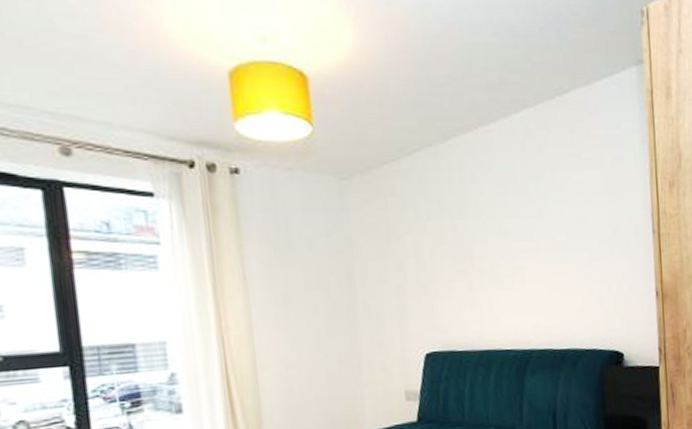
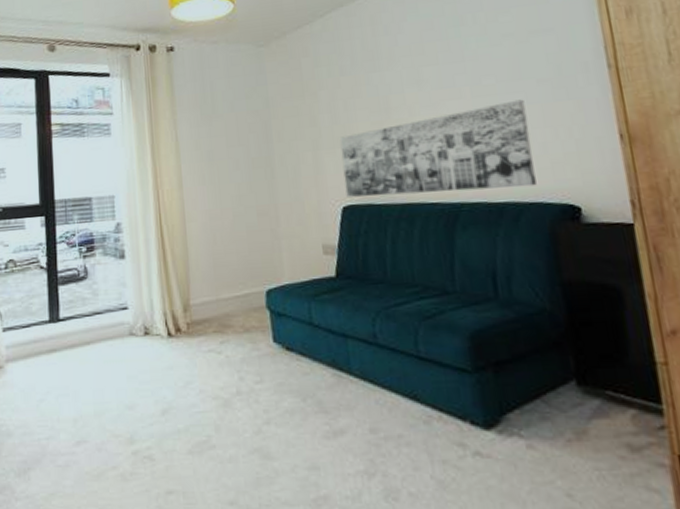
wall art: none [424,256,592,344] -> present [339,99,537,197]

